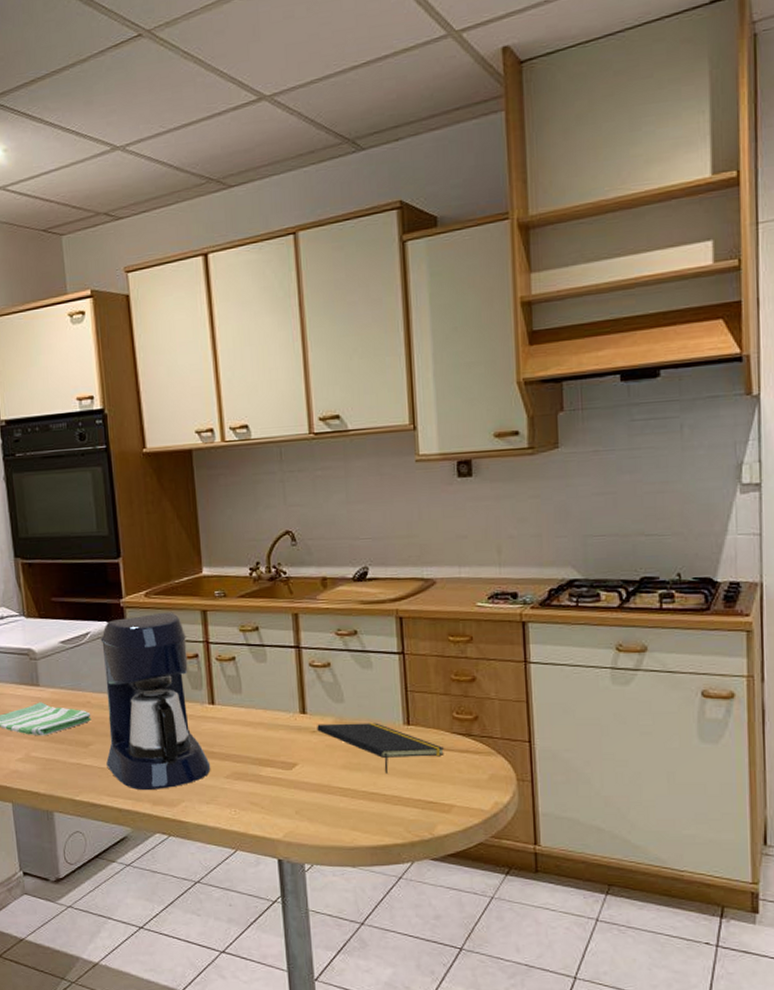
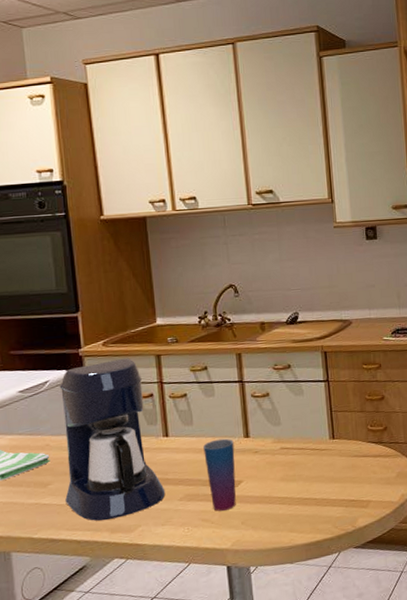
cup: none [253,712,290,795] -> present [203,438,236,511]
notepad: present [317,722,445,773] -> none [259,439,363,481]

